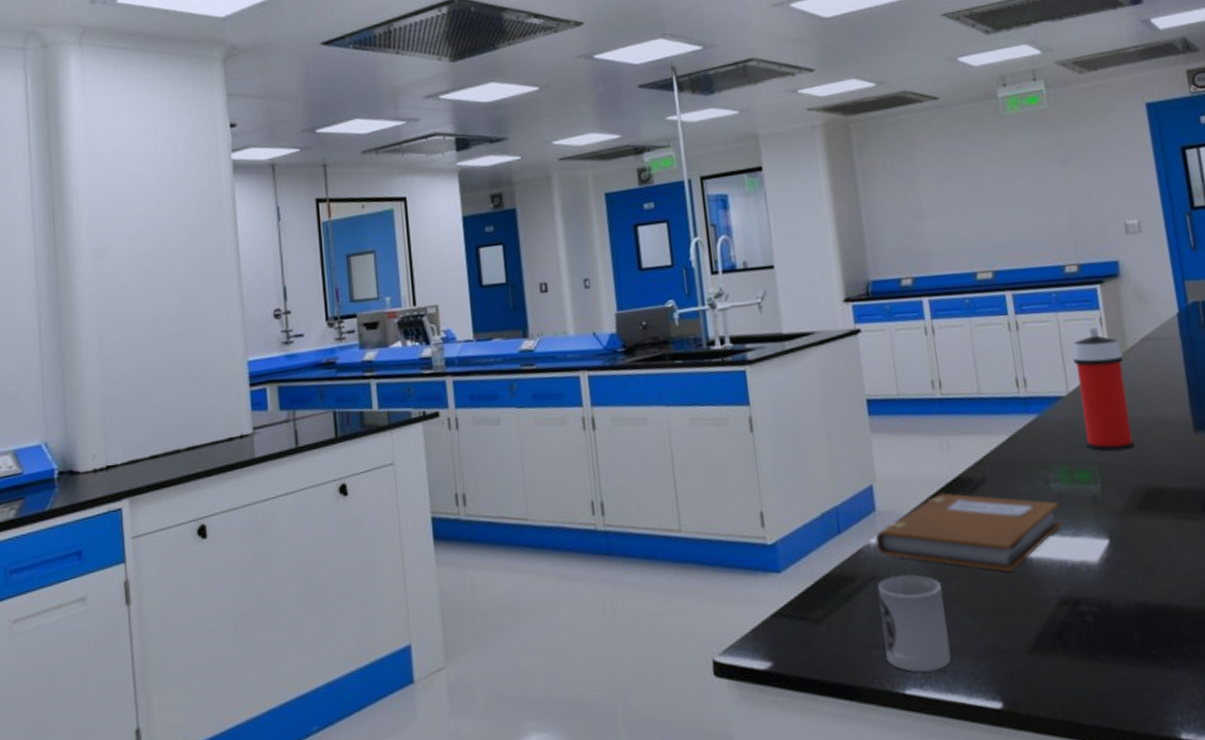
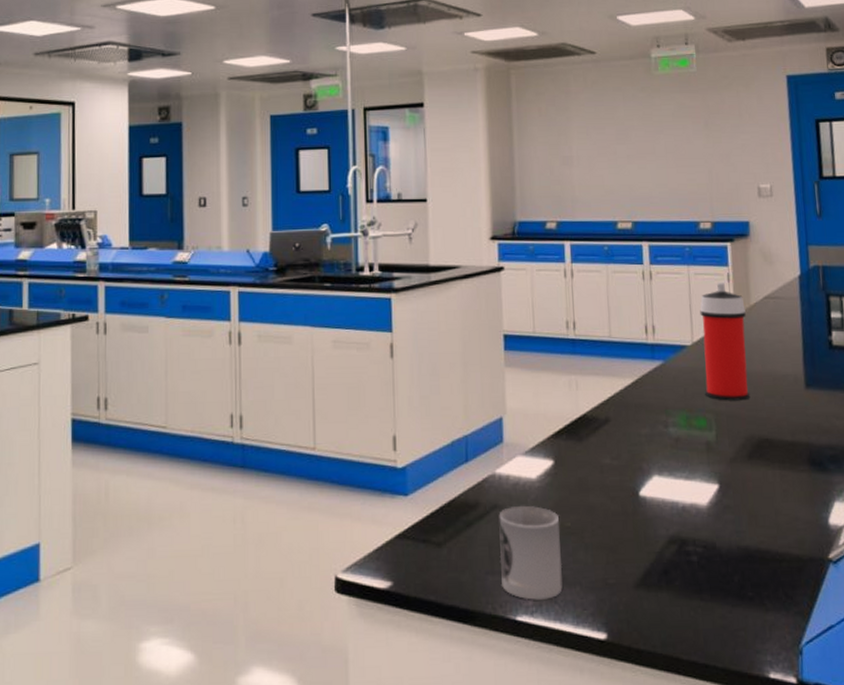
notebook: present [875,493,1061,573] -> none [500,430,676,510]

